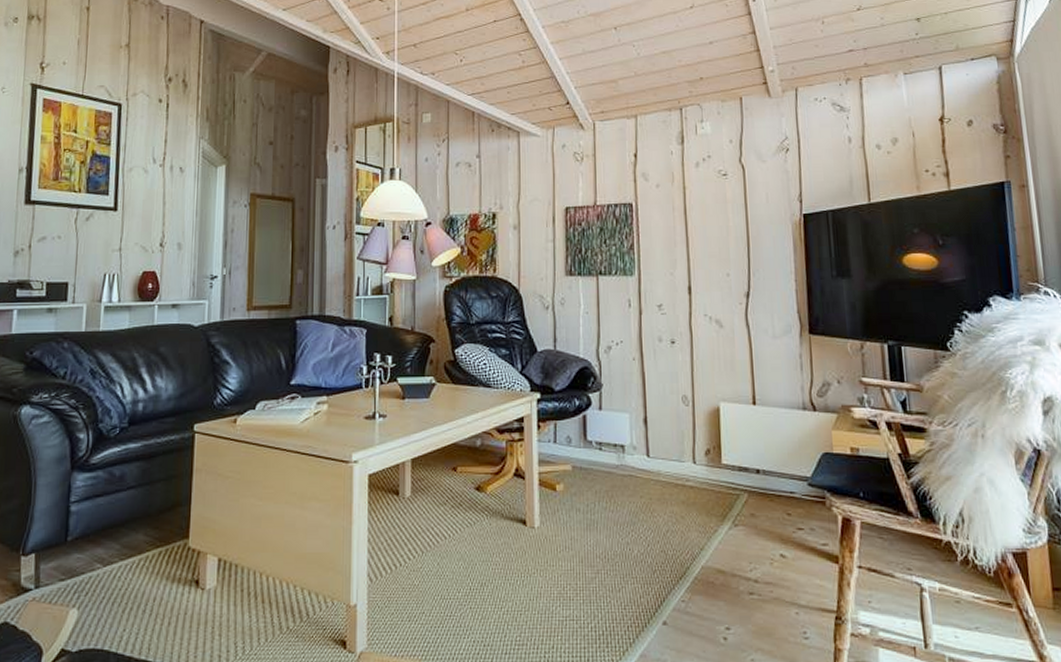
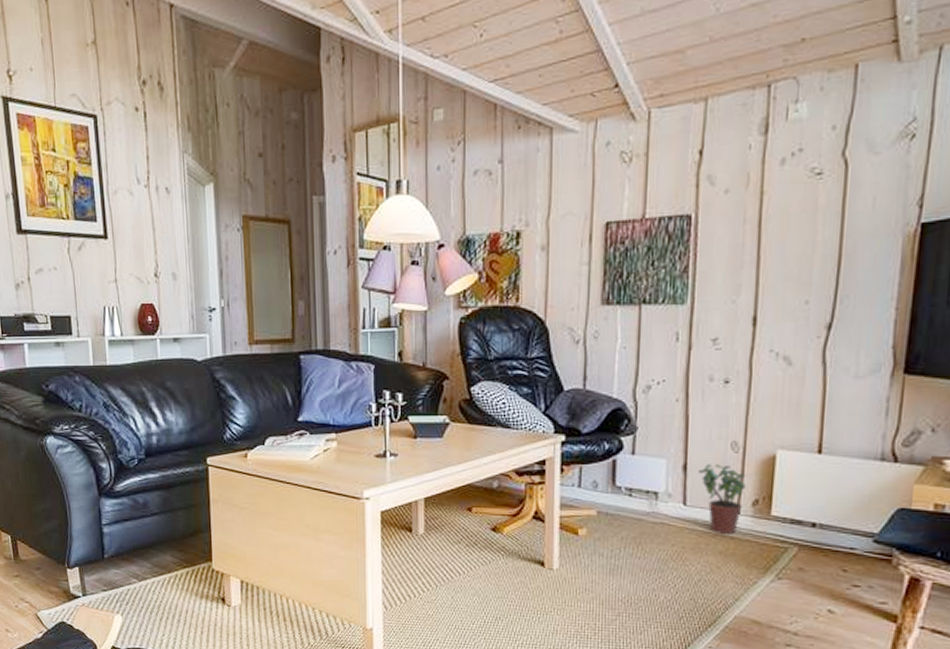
potted plant: none [657,417,698,484] -> present [698,464,746,534]

